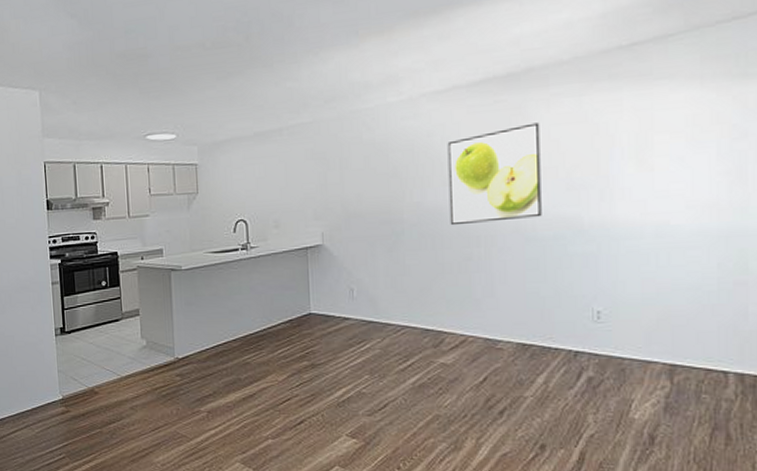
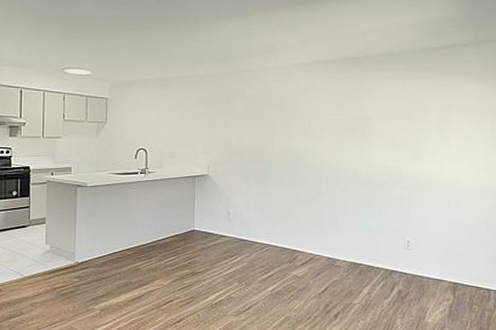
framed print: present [447,122,542,226] -> none [307,96,375,168]

